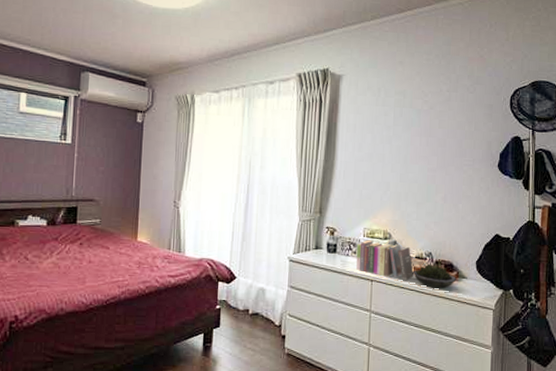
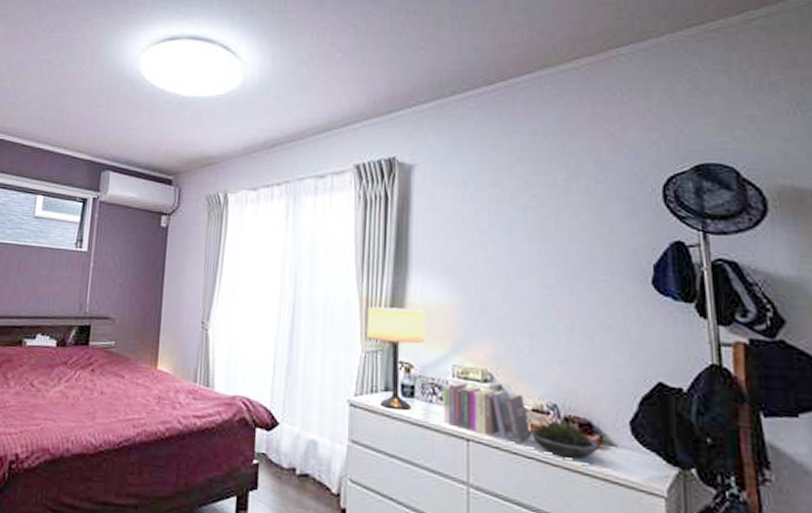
table lamp: none [303,186,346,263] -> present [367,306,425,411]

